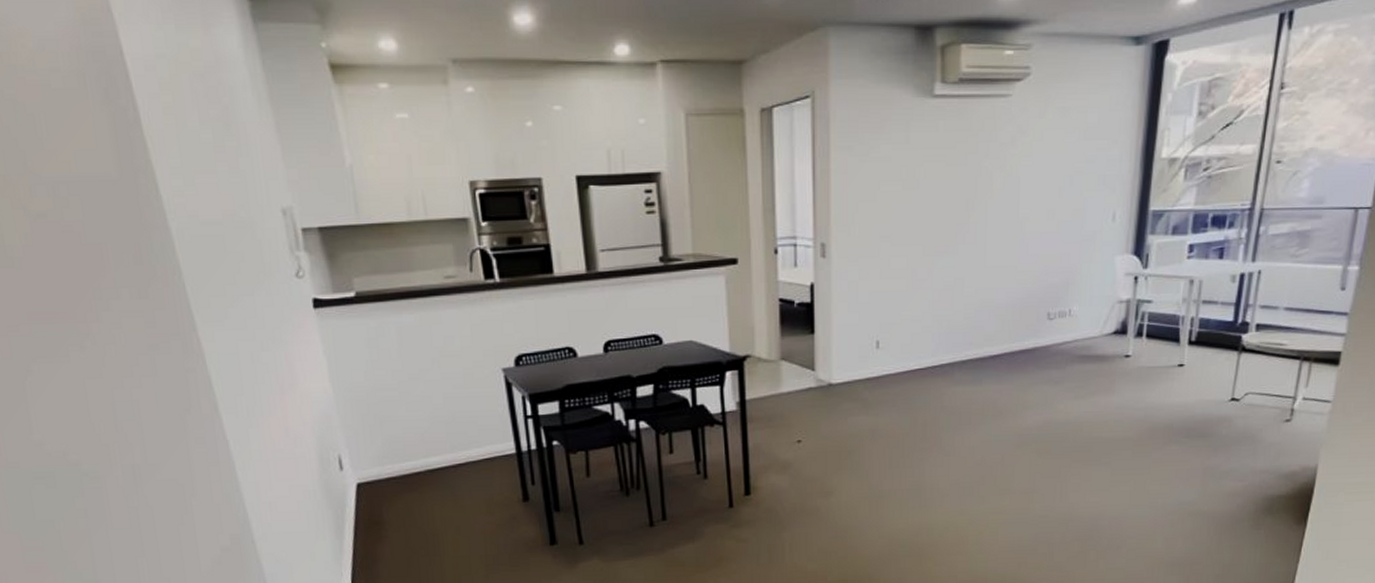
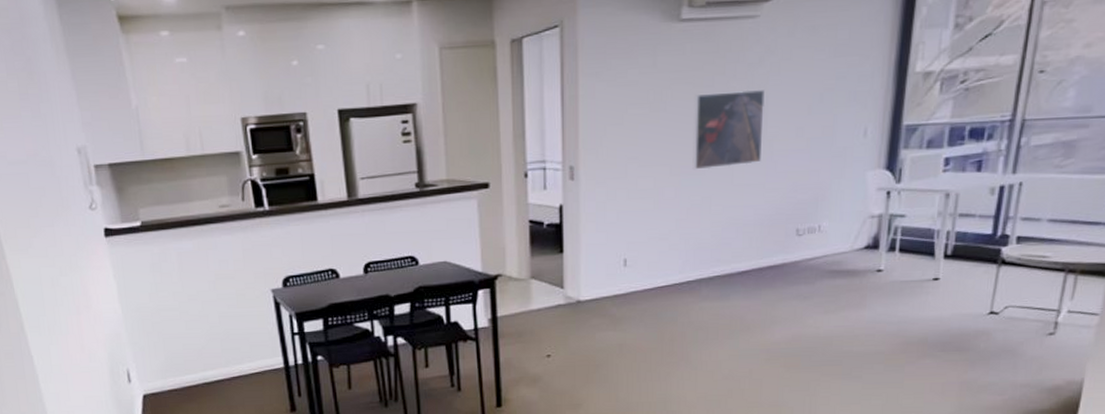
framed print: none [945,169,1017,251] -> present [692,89,765,170]

